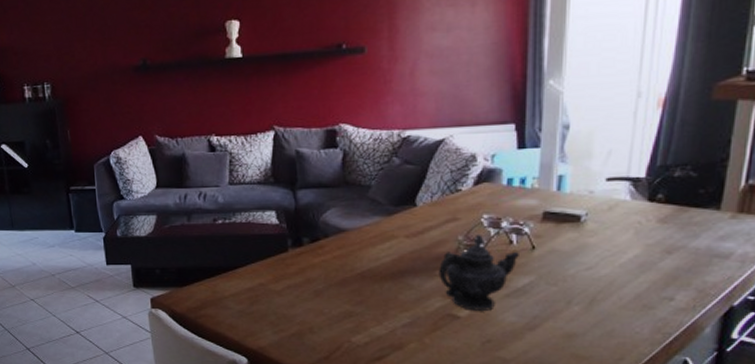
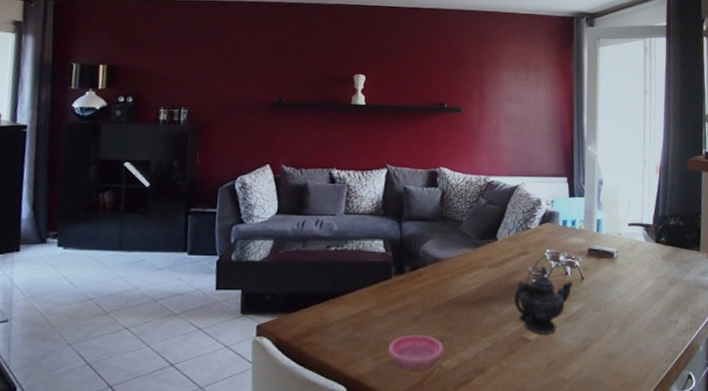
saucer: none [289,310,352,345] -> present [388,335,444,371]

